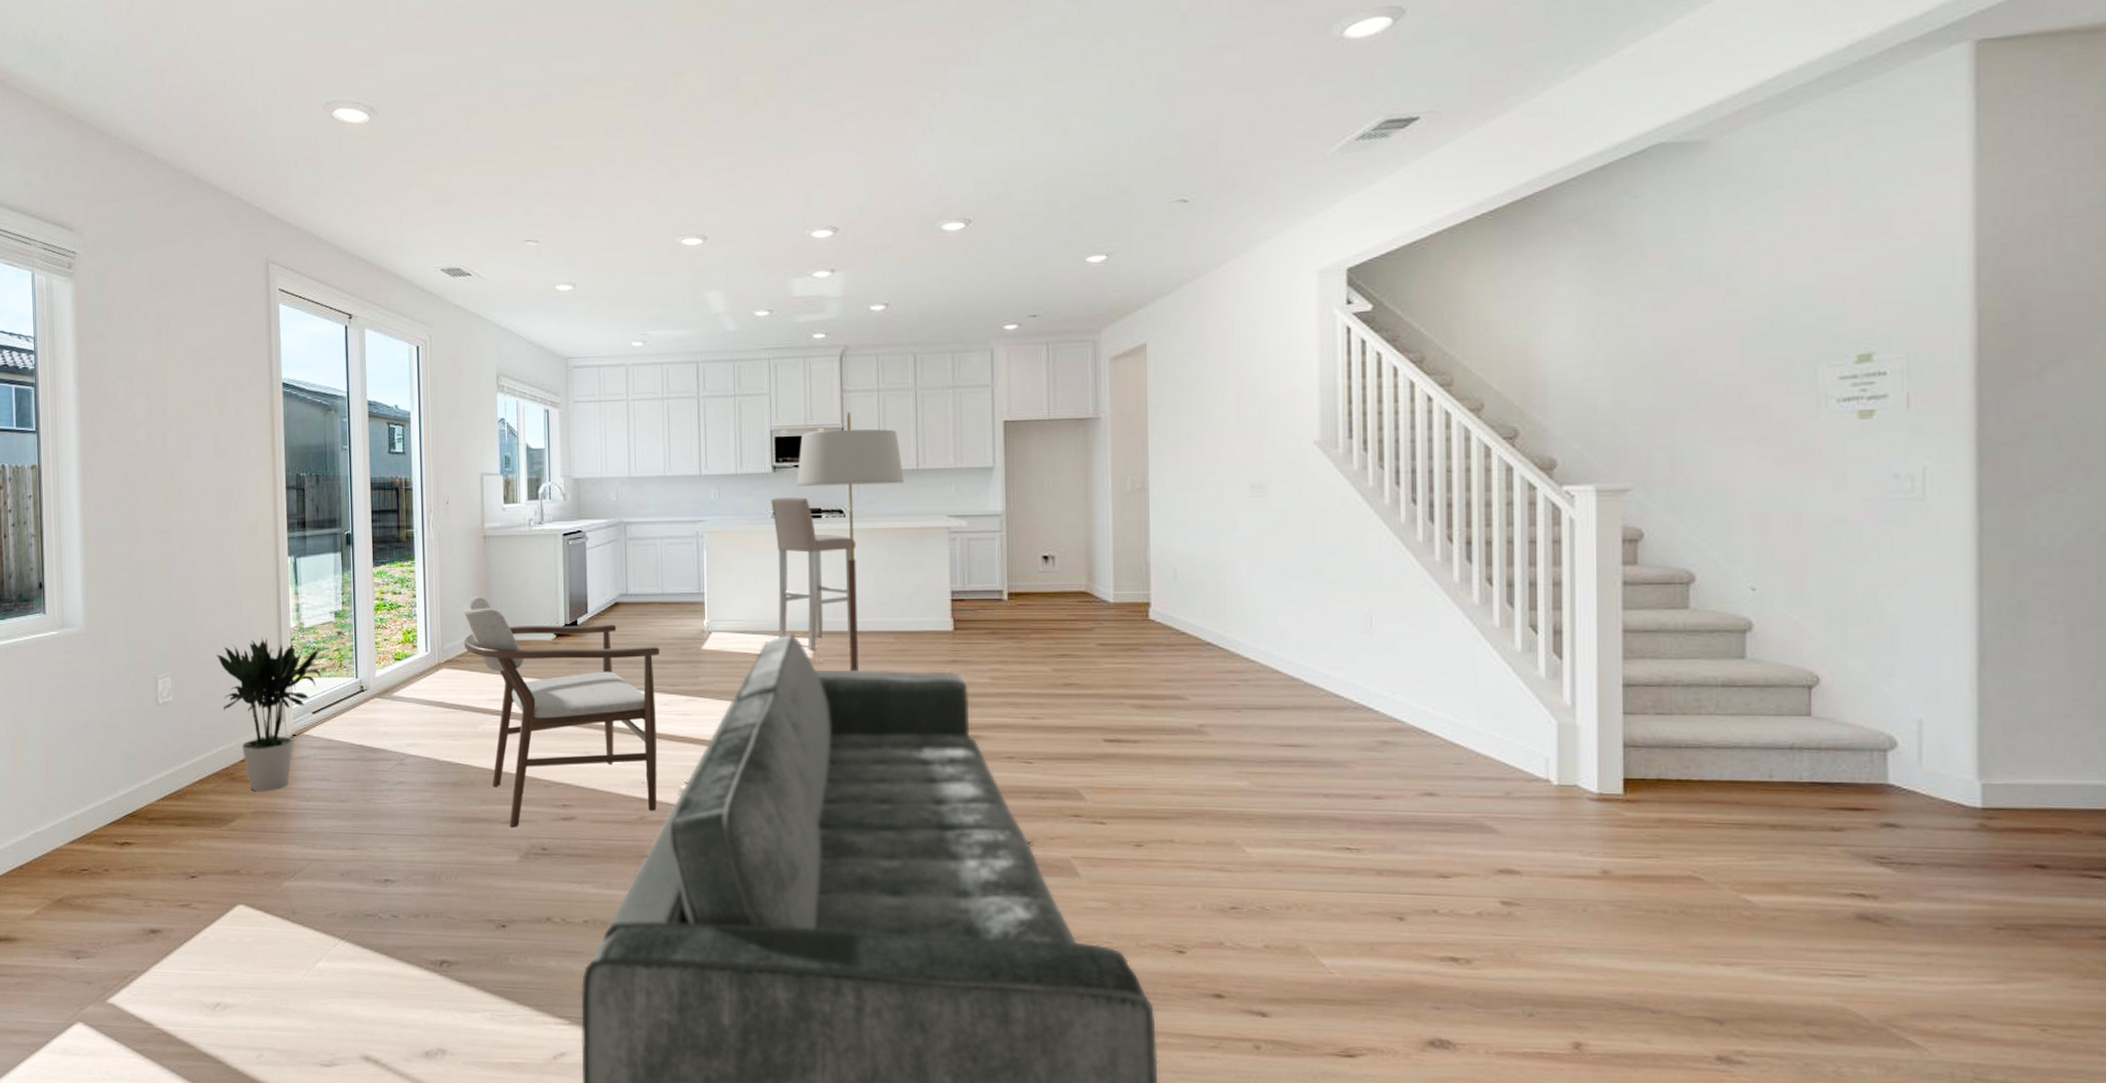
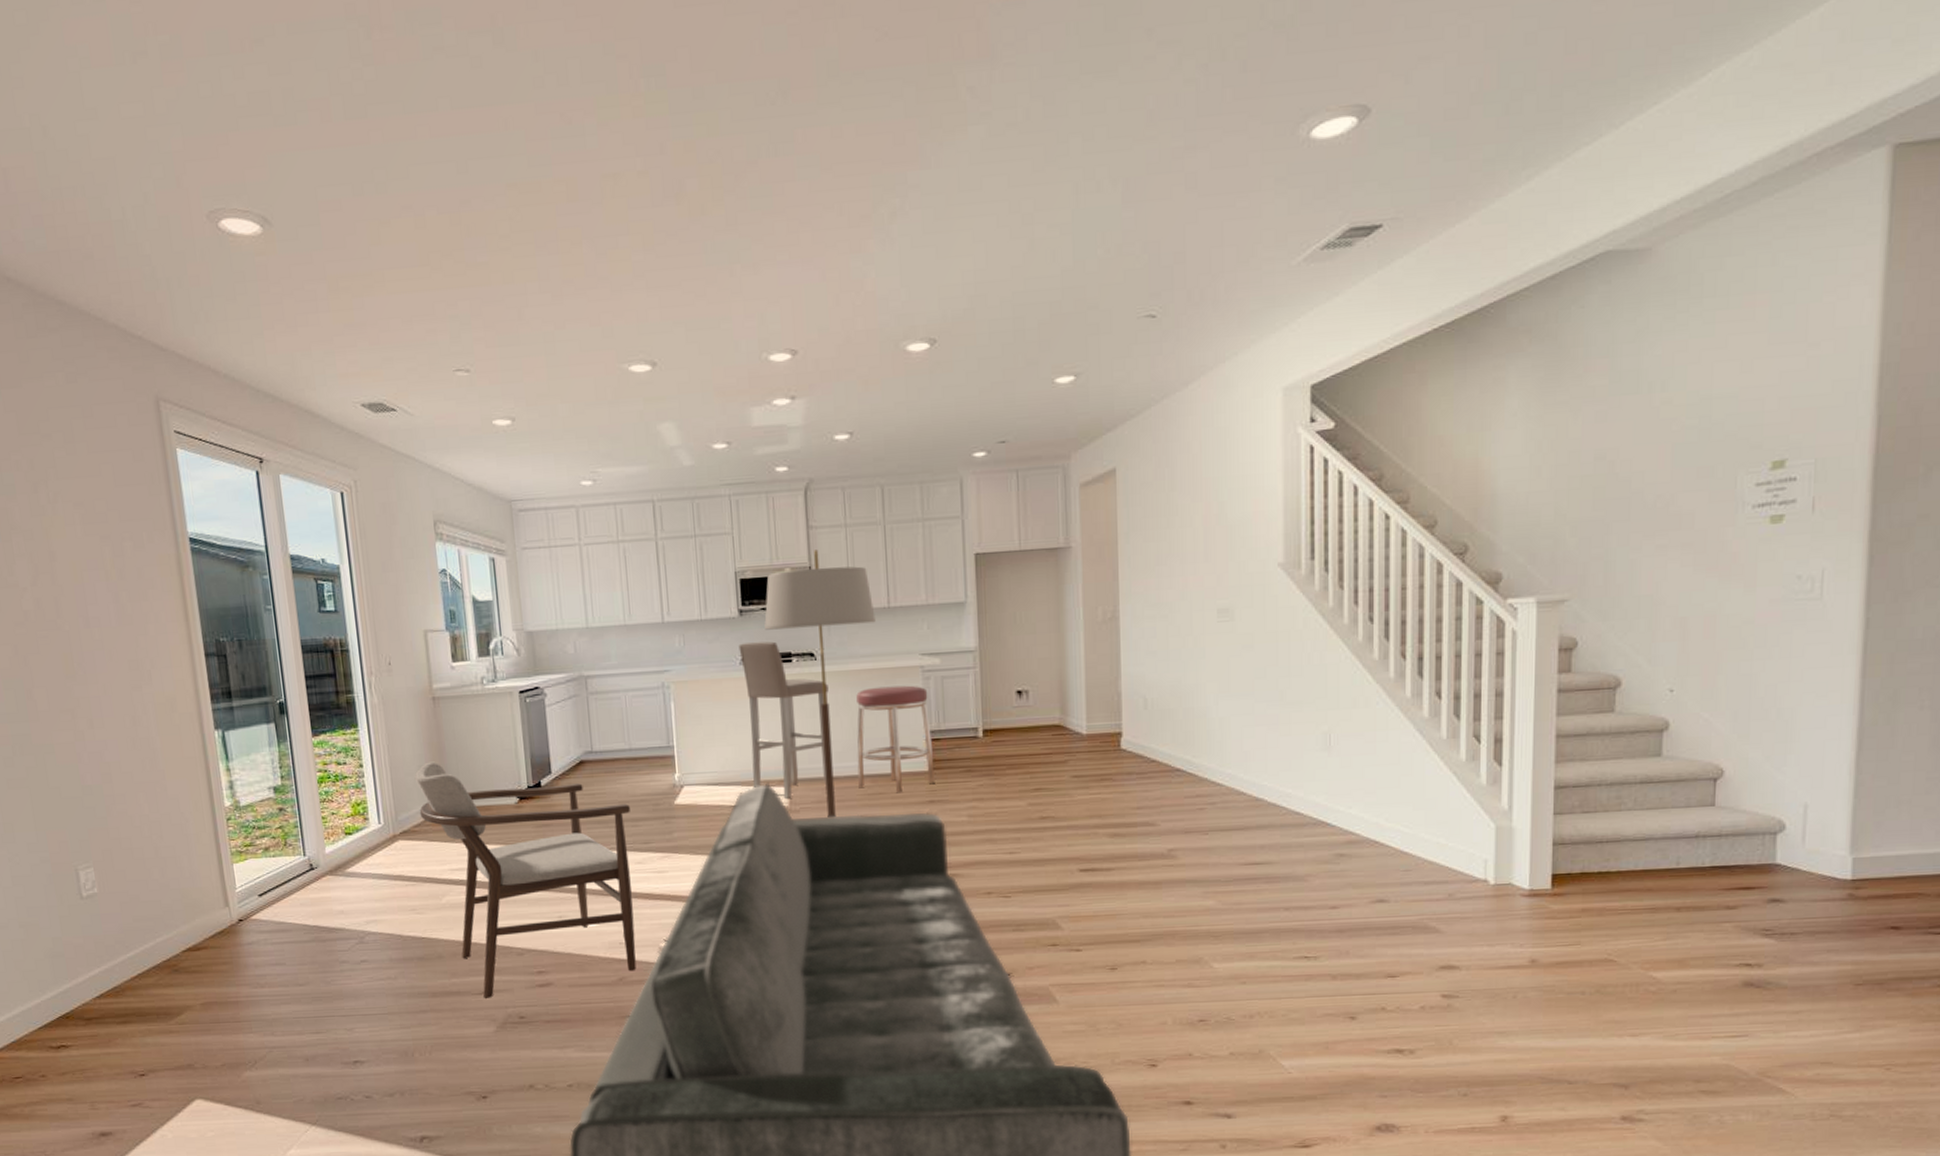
potted plant: present [216,637,321,791] -> none [144,818,265,981]
bar stool: none [881,545,958,650] -> present [856,685,935,792]

